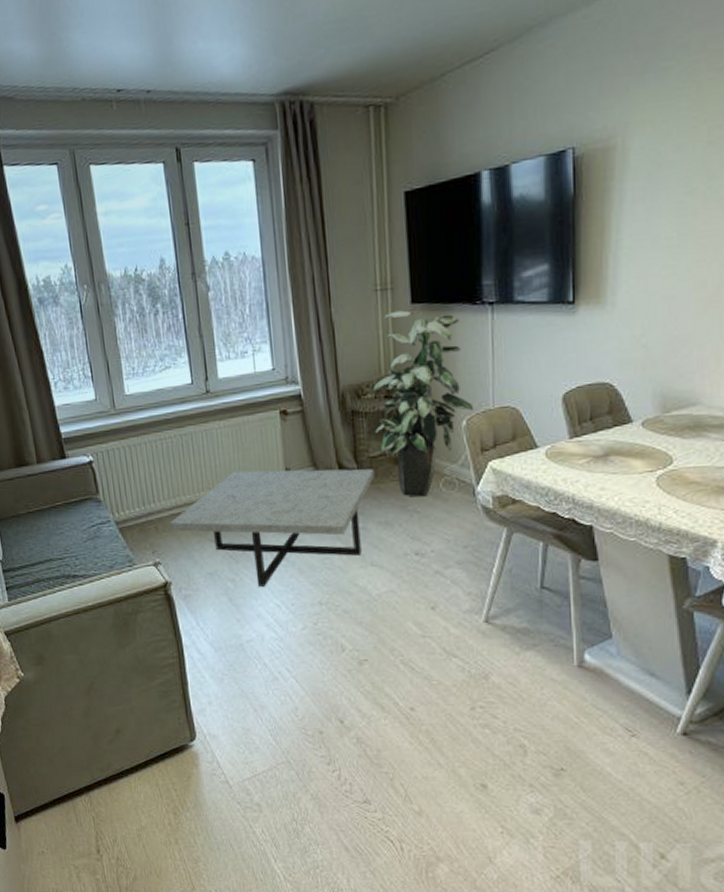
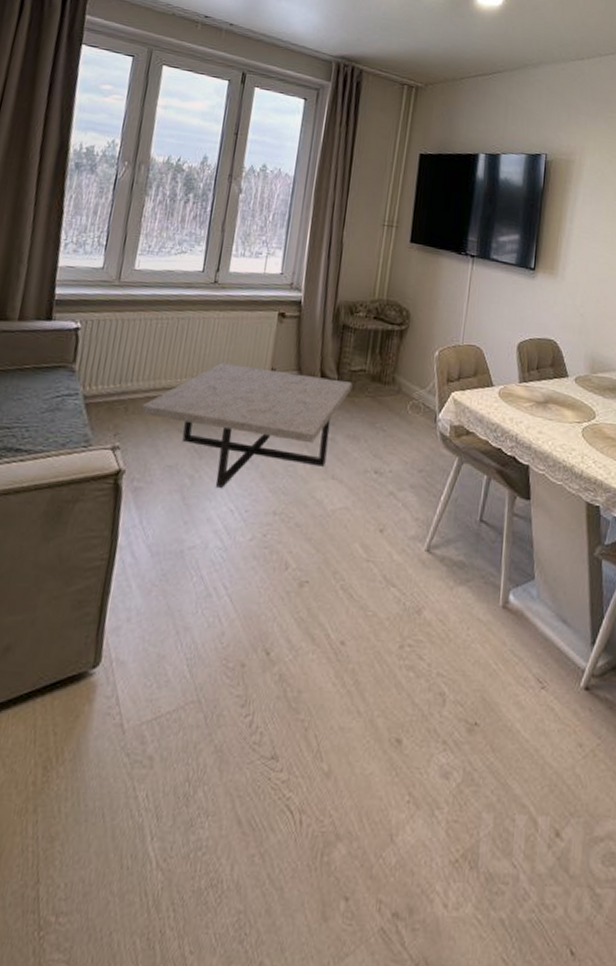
indoor plant: present [372,310,474,497] -> none [360,245,447,417]

